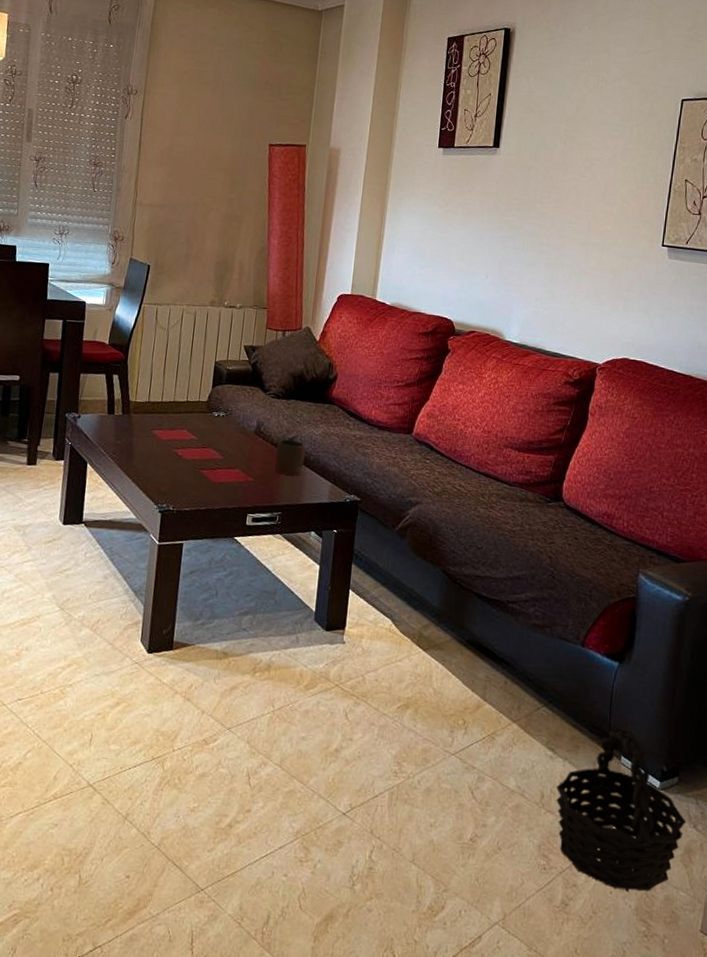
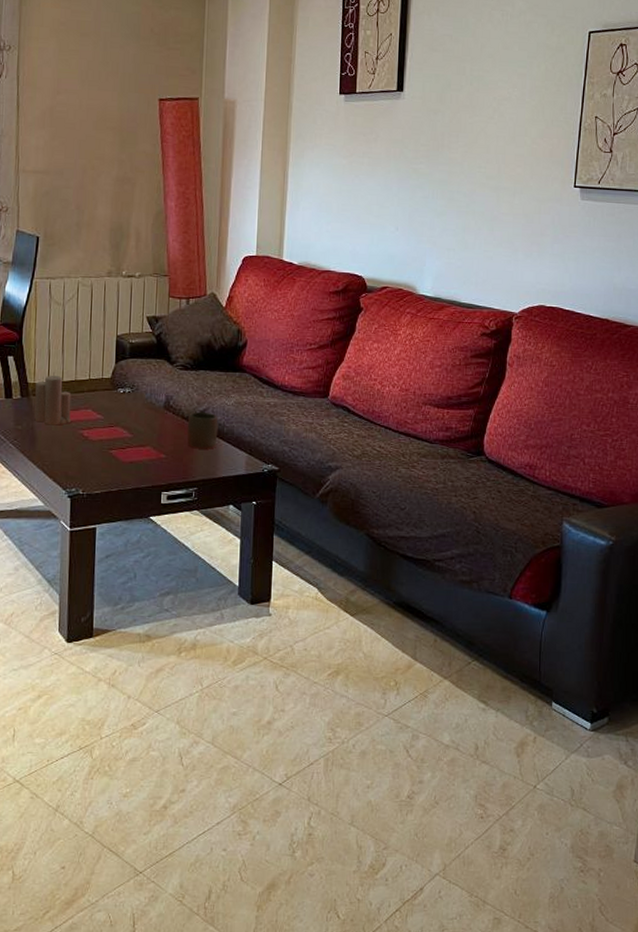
candle: none [133,392,169,443] -> present [34,372,72,426]
basket: present [556,726,687,891] -> none [489,674,617,830]

